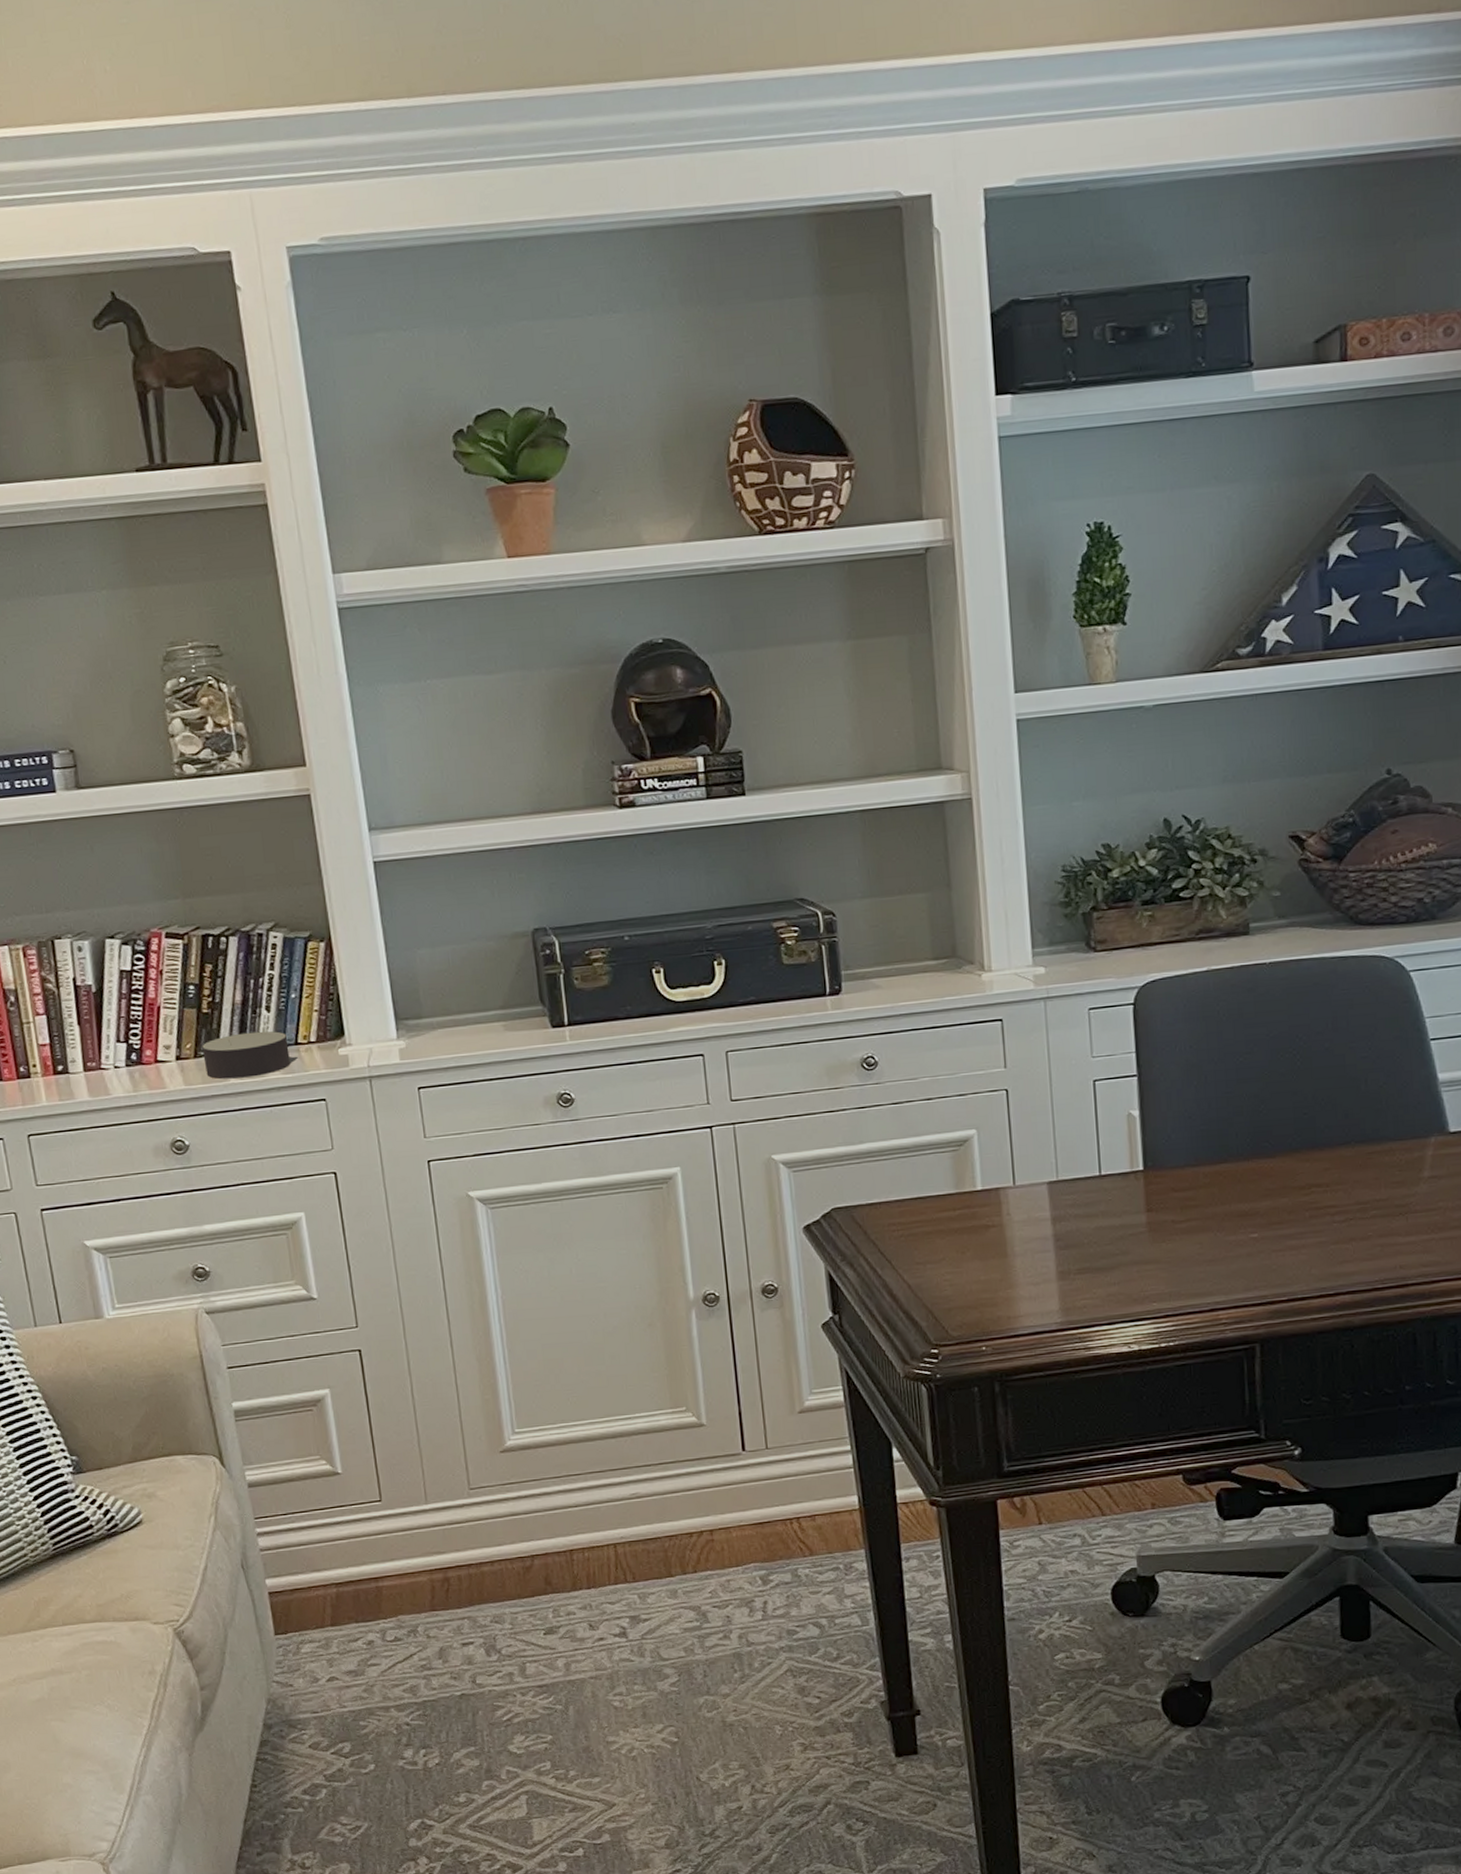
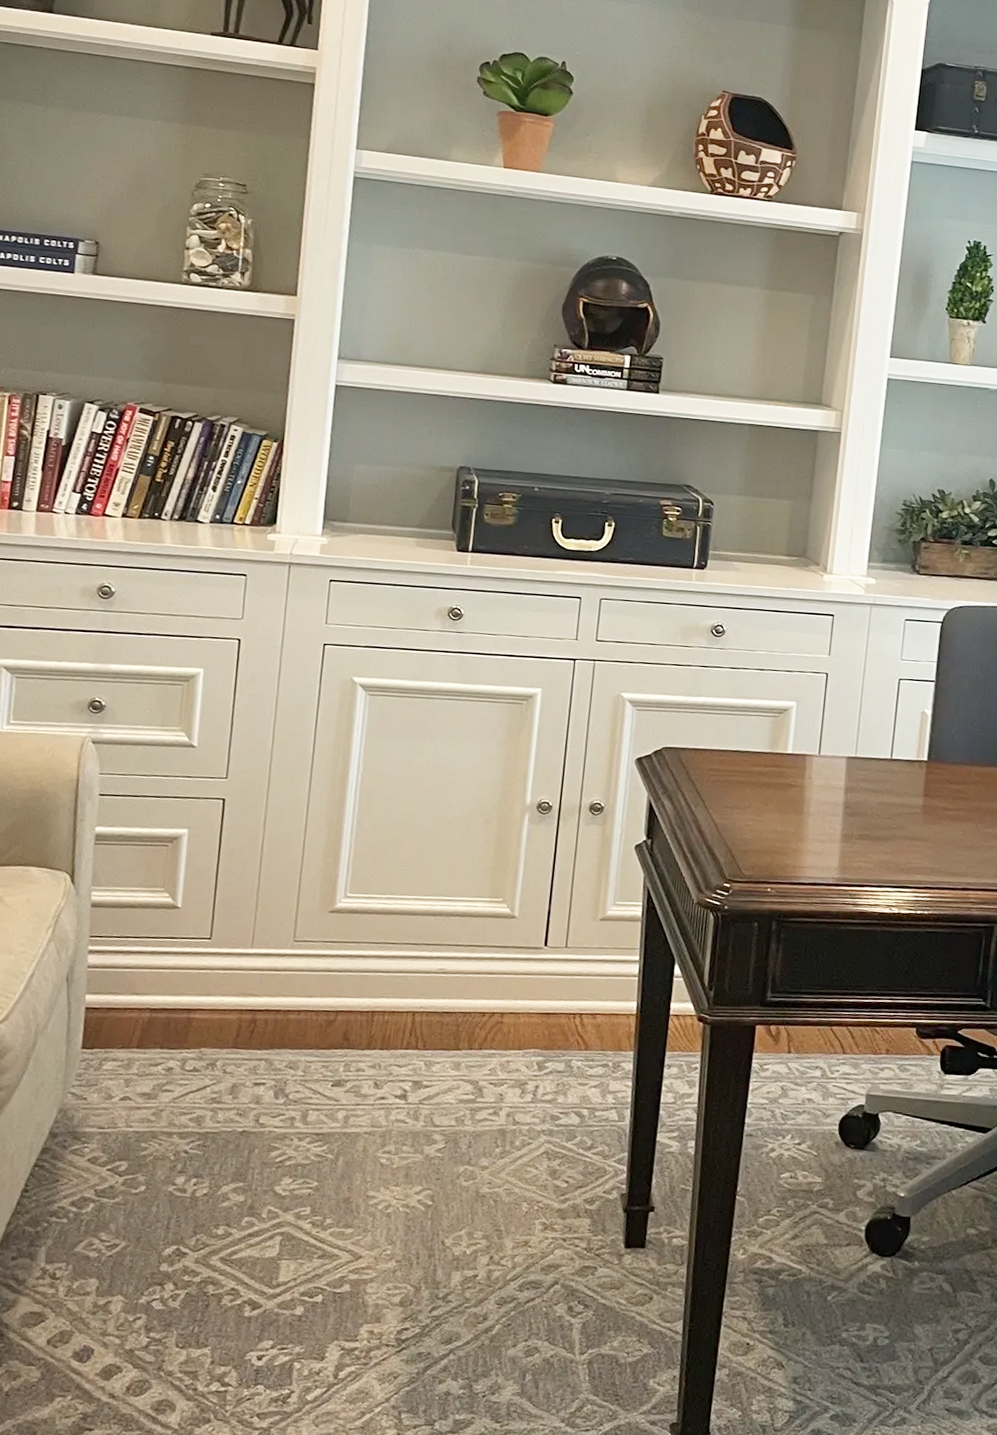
candle: present [202,1031,299,1080] -> none [146,504,232,545]

